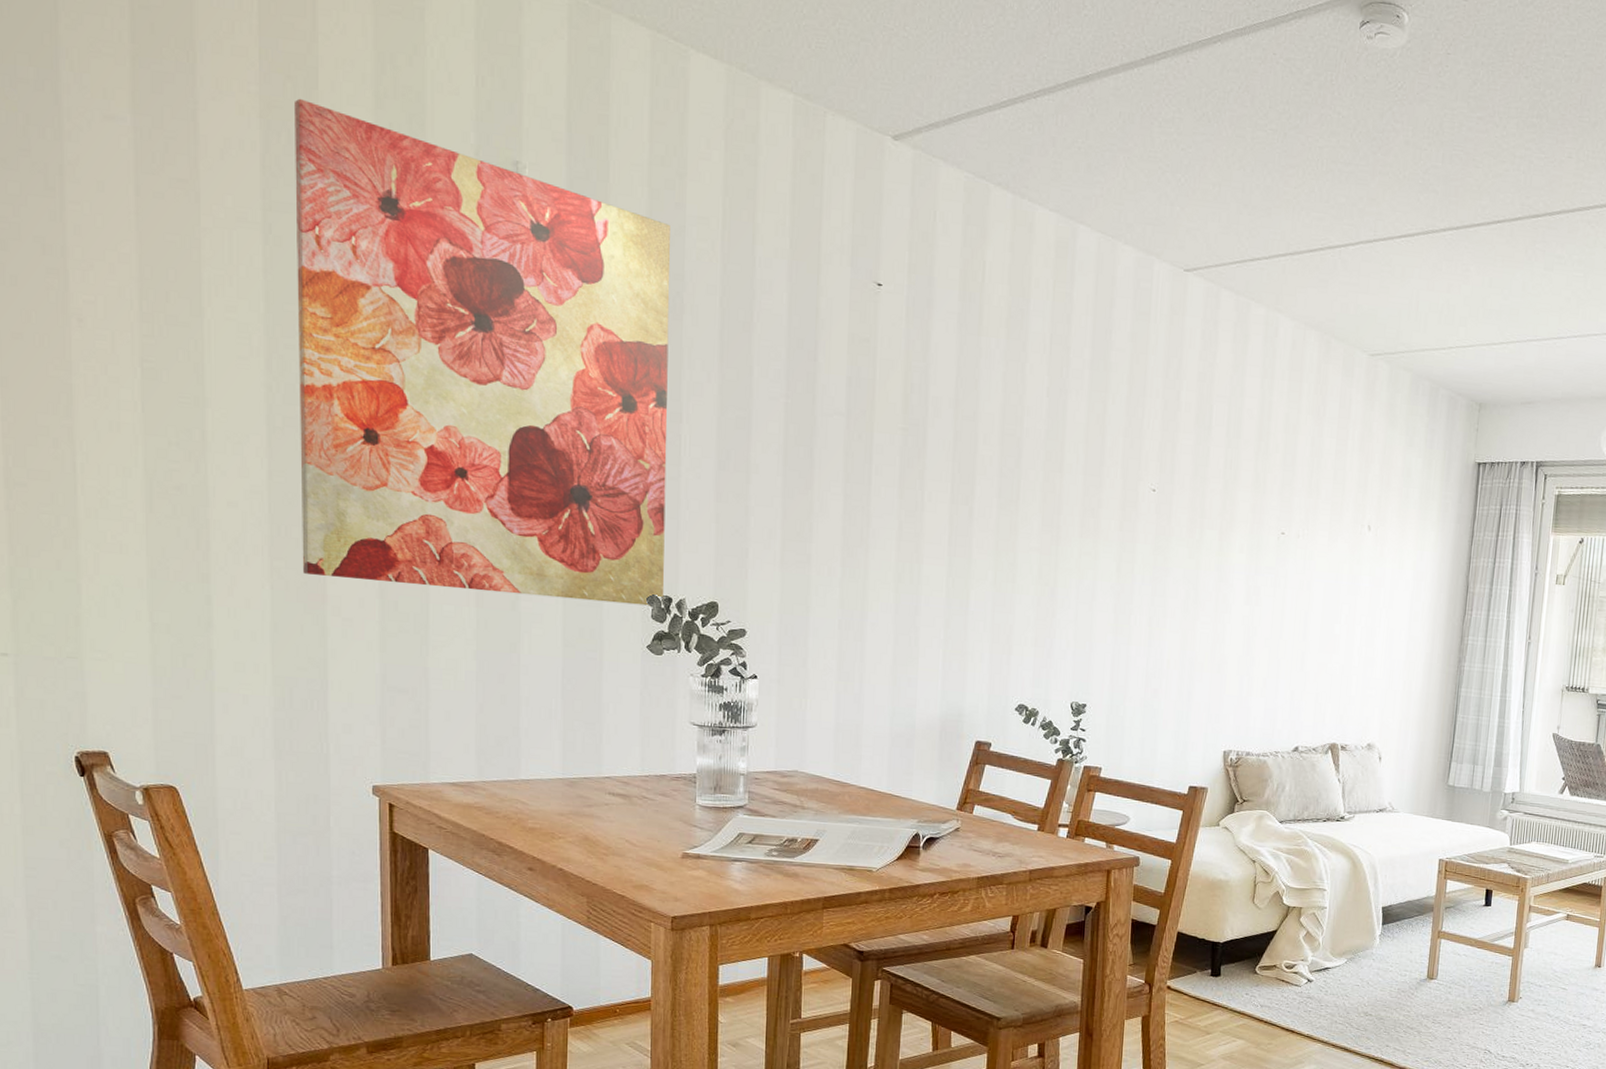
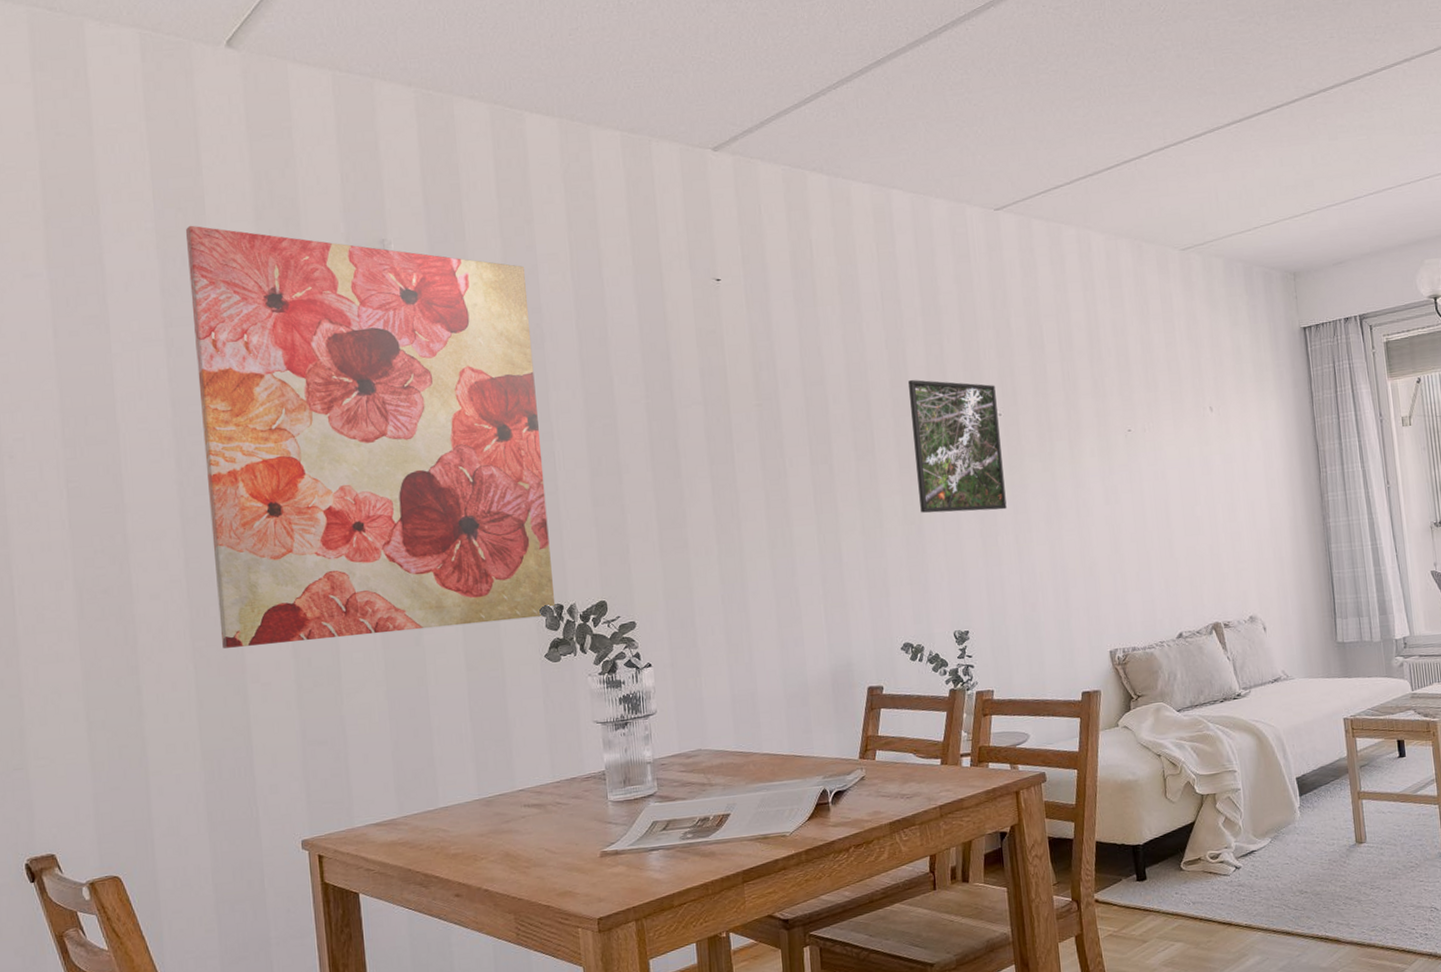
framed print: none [1057,434,1154,589] -> present [908,379,1007,513]

